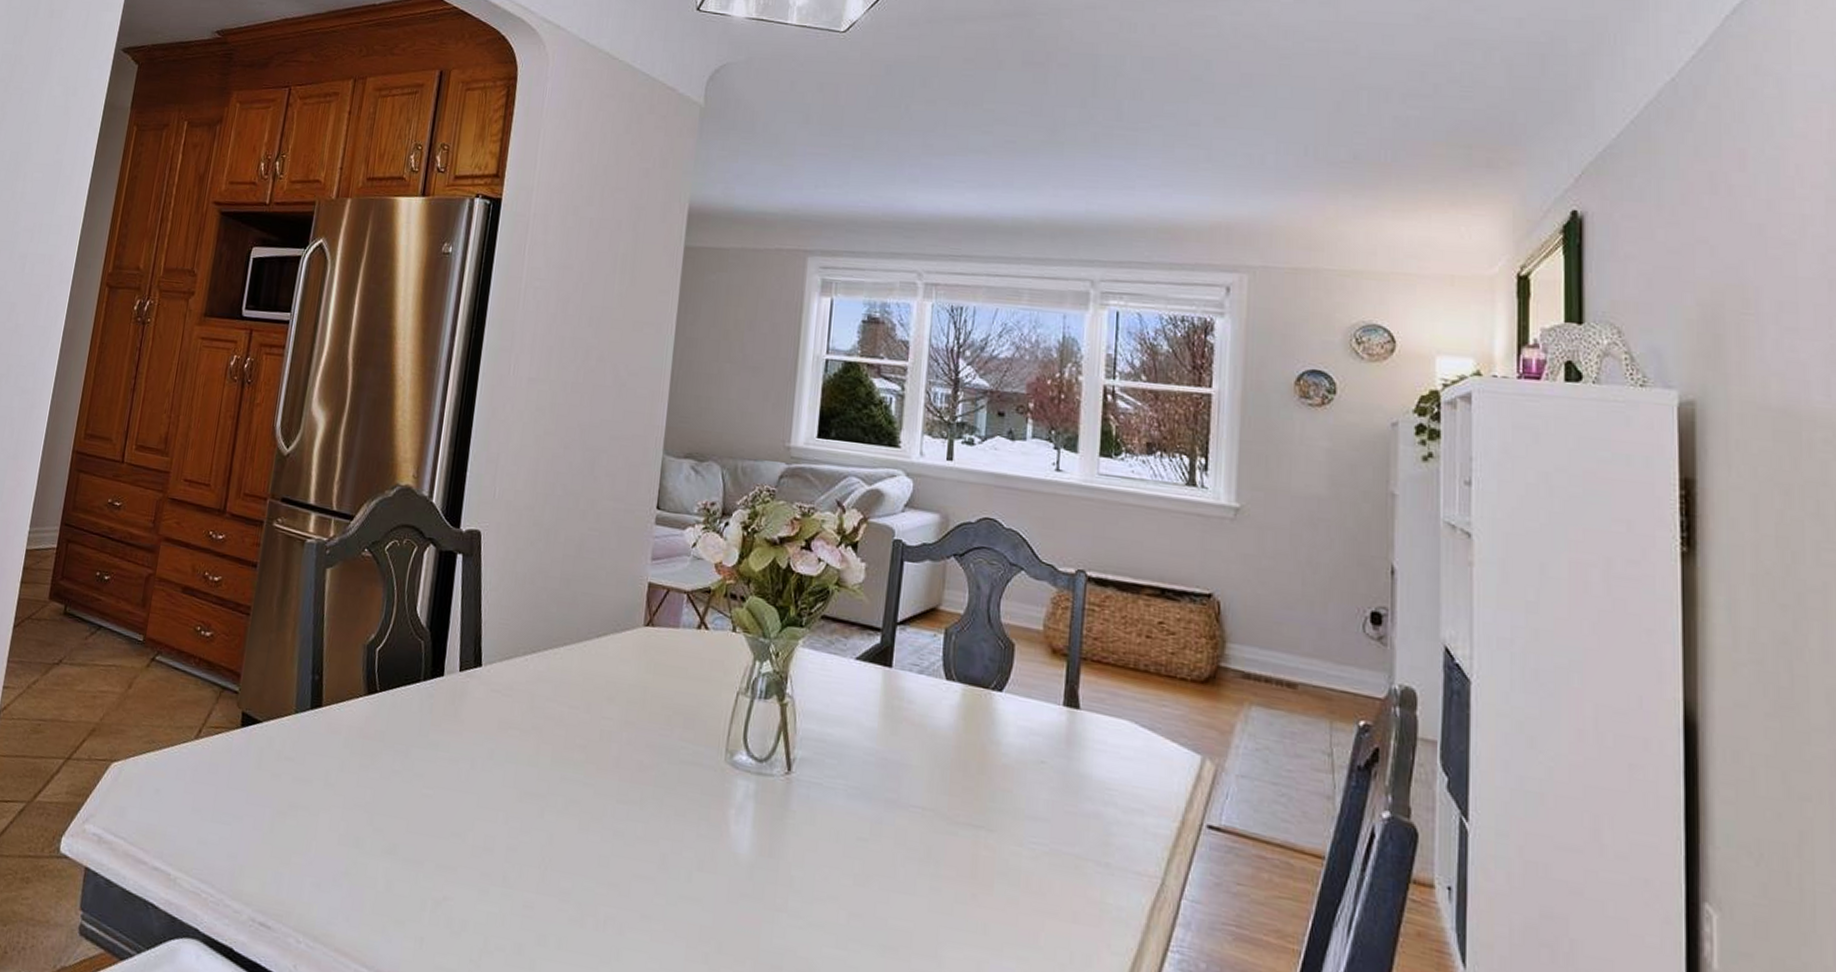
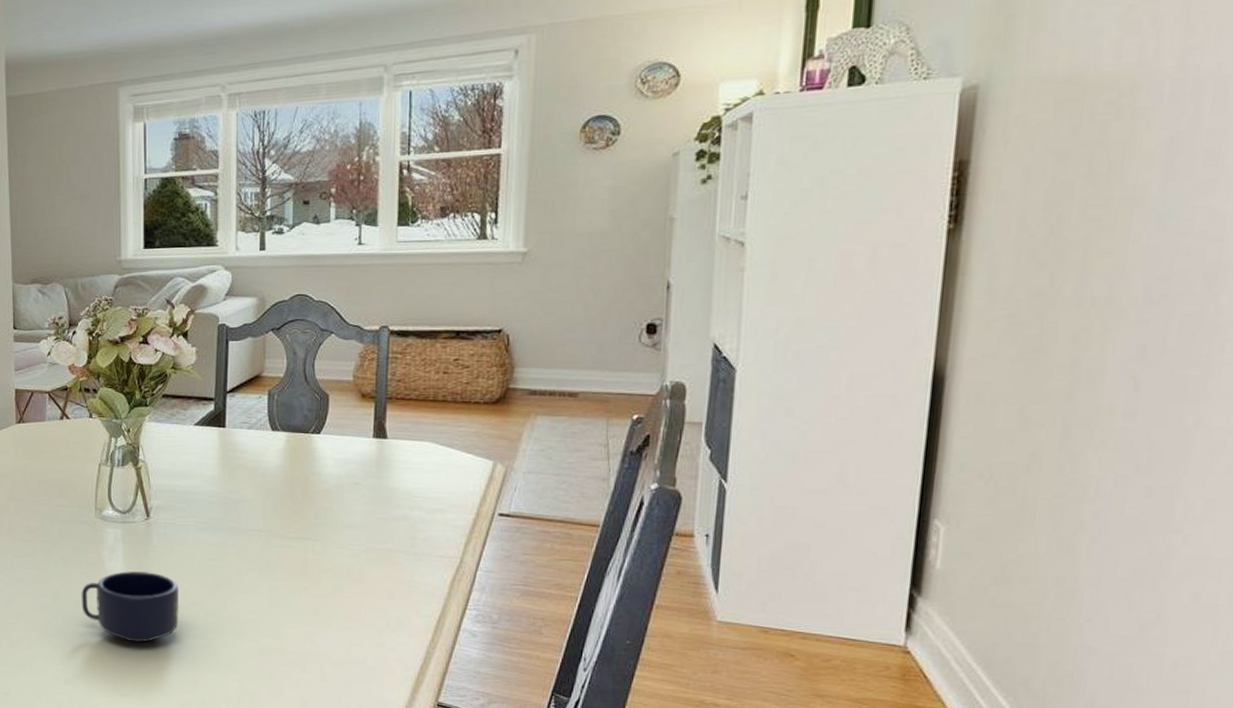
mug: none [693,840,818,945] -> present [81,571,180,643]

